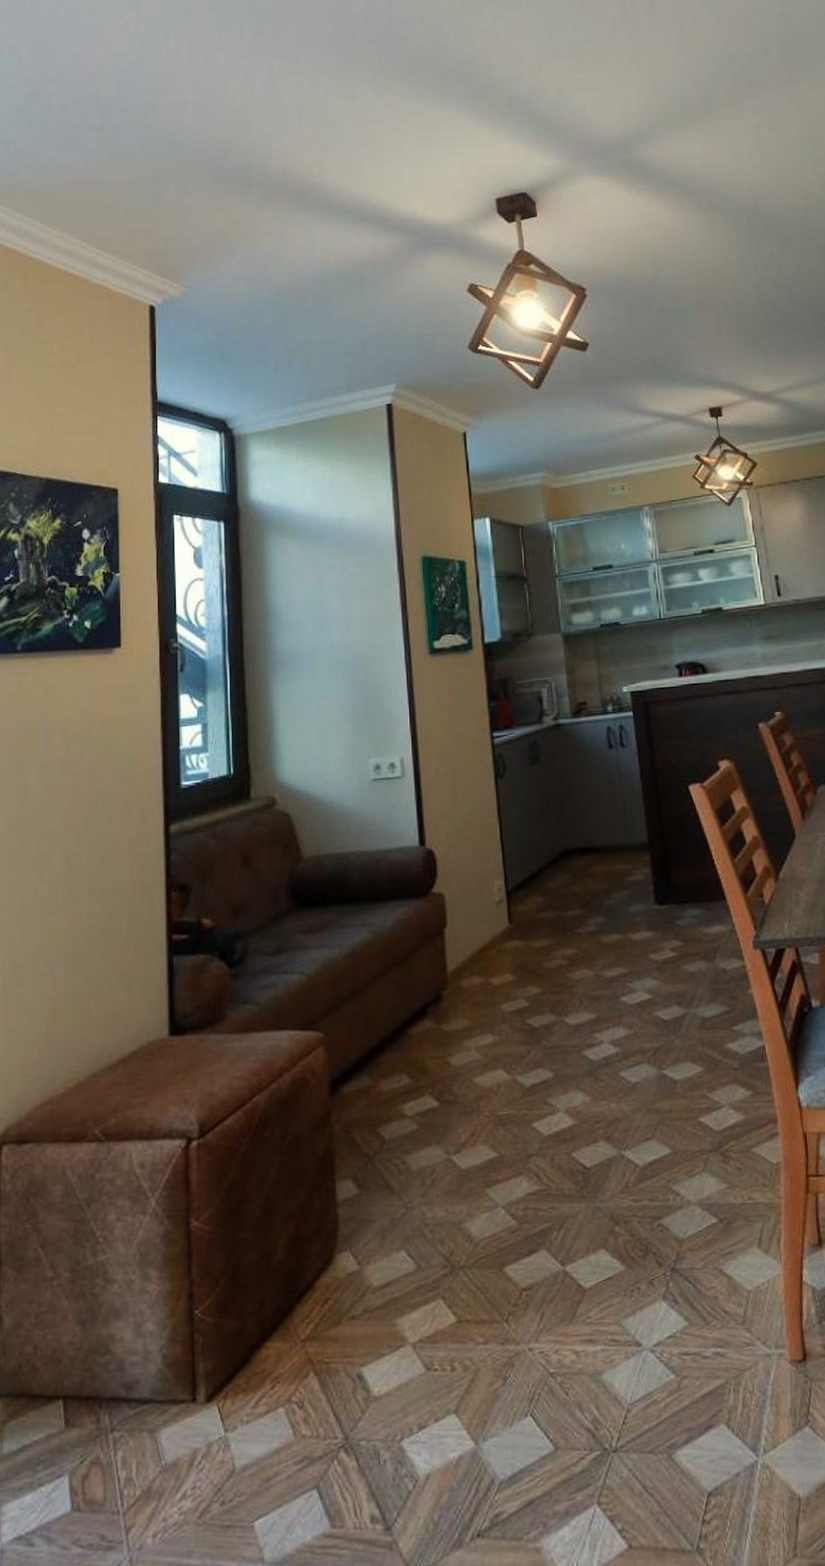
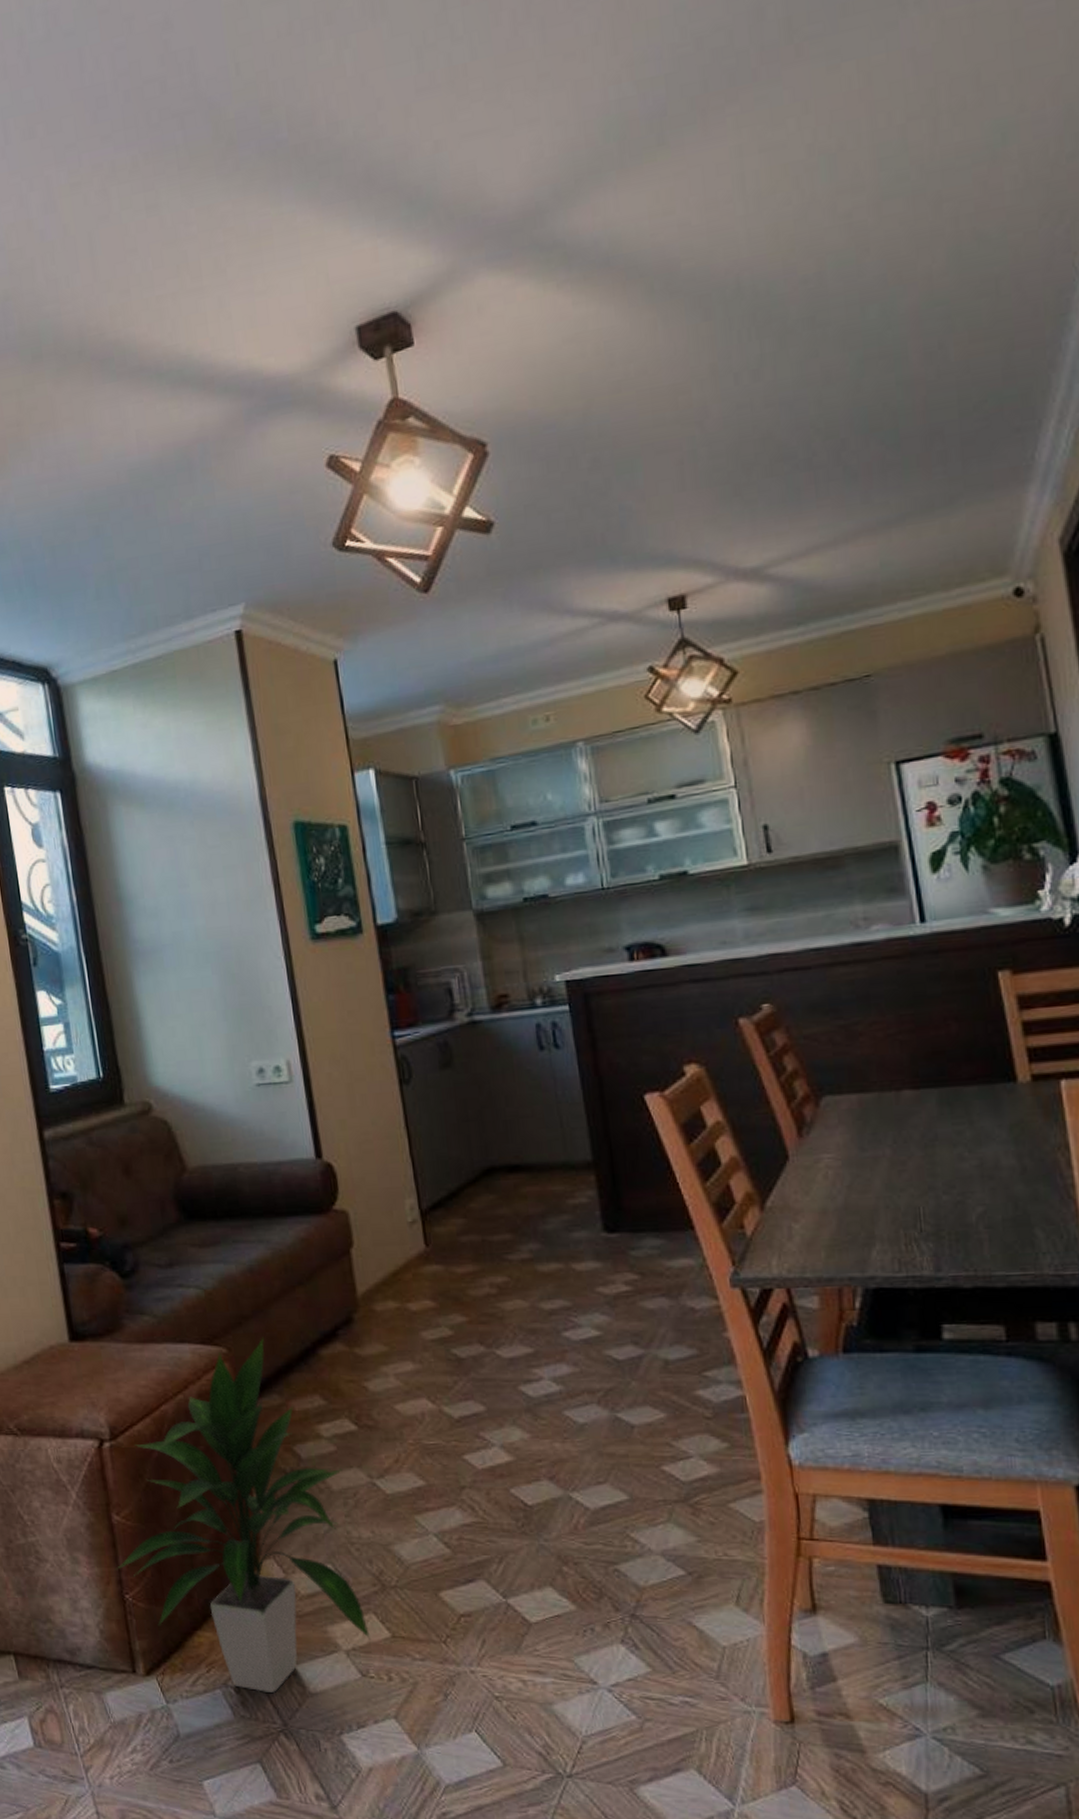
indoor plant: none [188,1019,437,1404] -> present [115,1337,370,1693]

